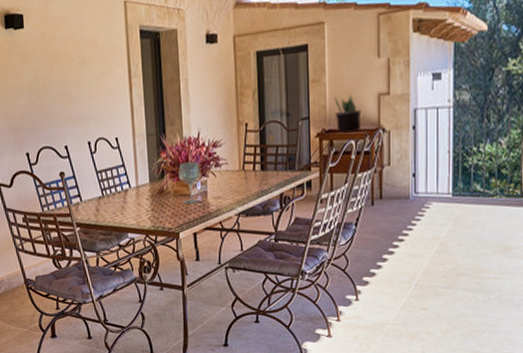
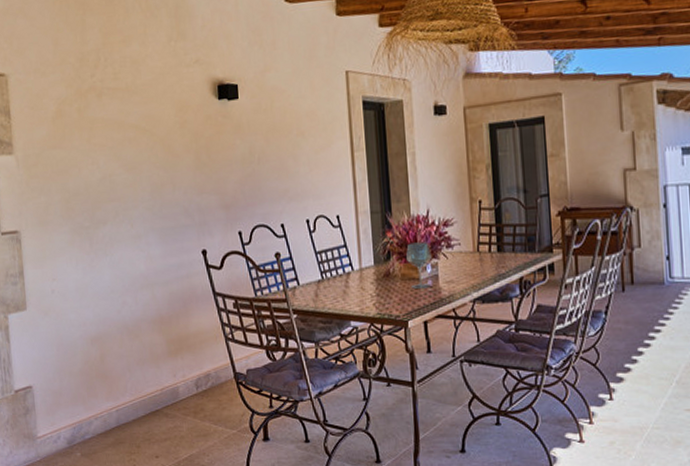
planter: present [334,94,362,133] -> none [575,170,607,212]

